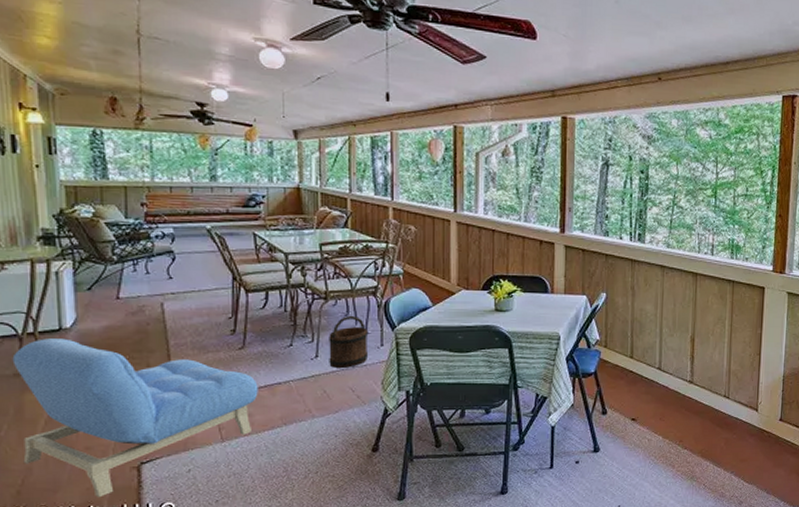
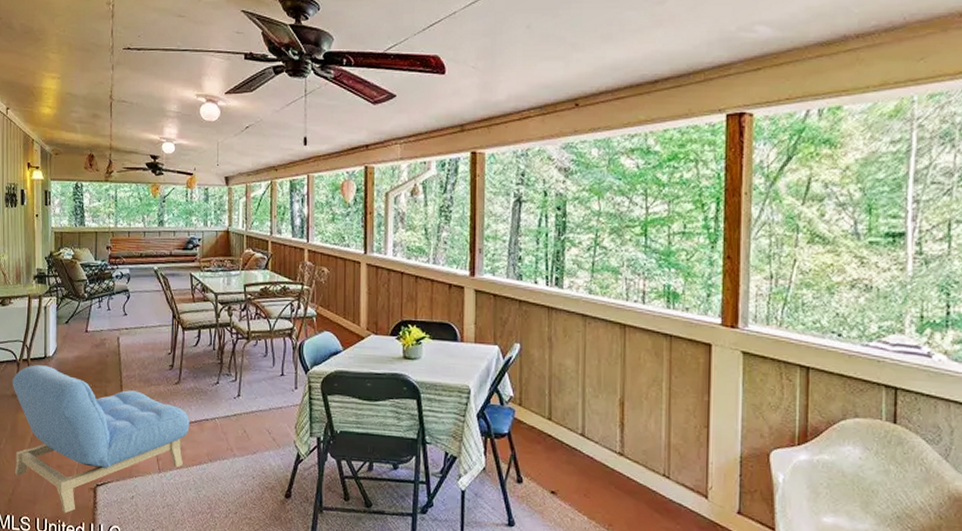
bucket: present [329,315,369,369] -> none [249,356,284,410]

